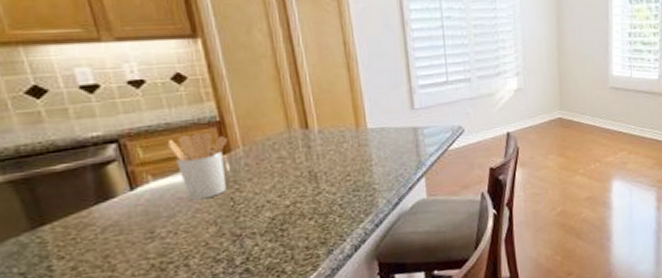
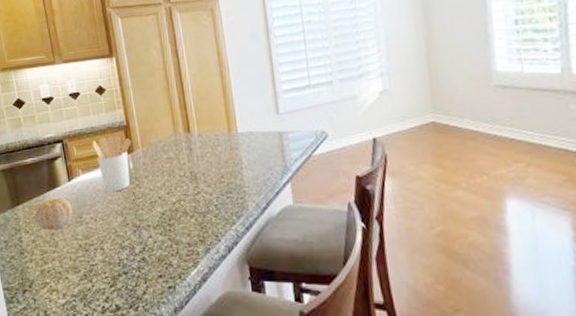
fruit: none [73,210,138,253] -> present [34,198,72,231]

